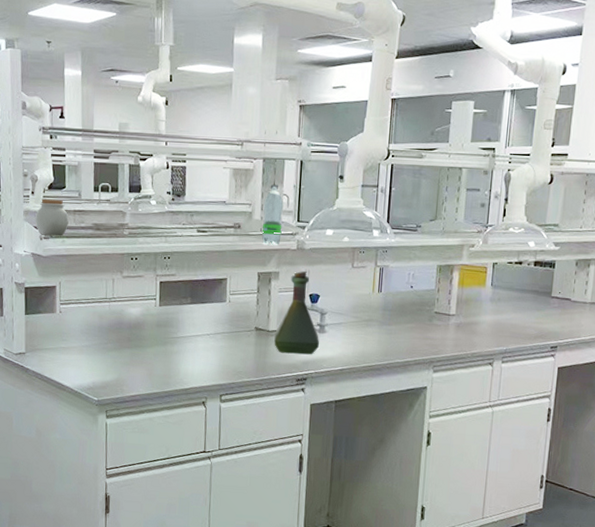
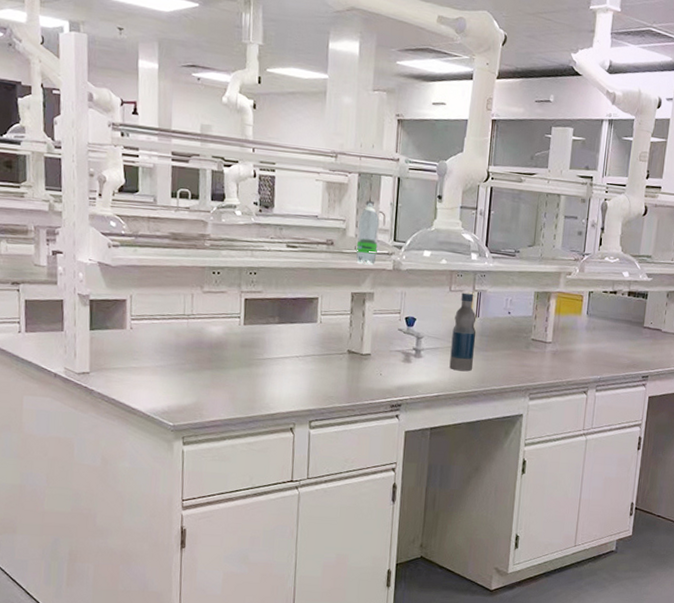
jar: present [35,198,69,236] -> none [102,202,142,245]
flask: present [274,271,320,354] -> none [367,293,416,379]
bottle: none [353,268,379,345] -> present [449,292,477,372]

